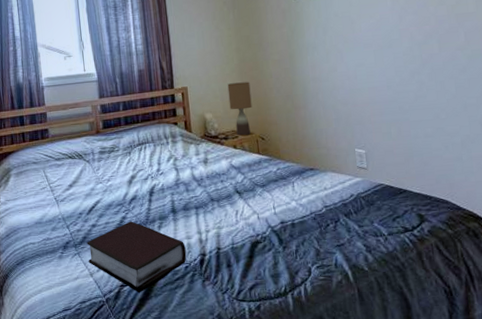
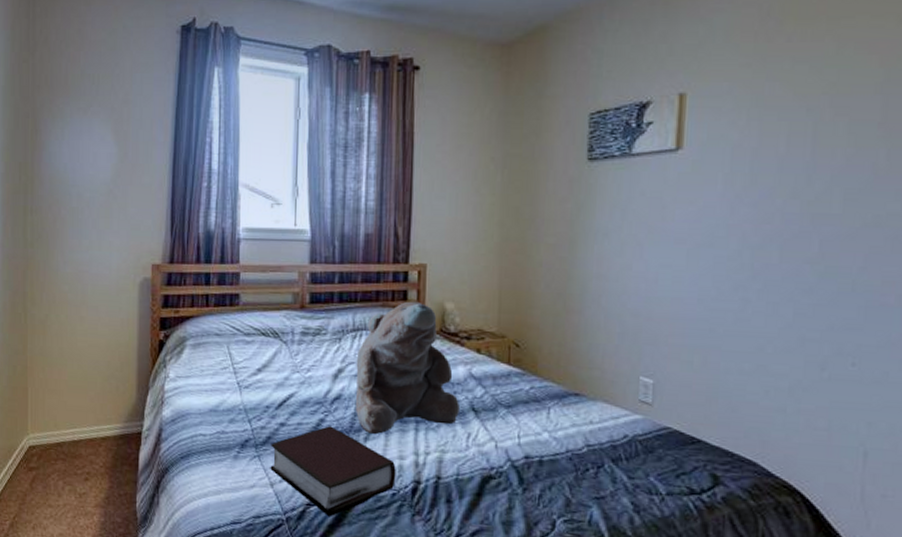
stuffed animal: none [144,116,228,222] -> present [355,301,461,434]
table lamp: present [227,82,252,136] -> none [479,267,511,338]

